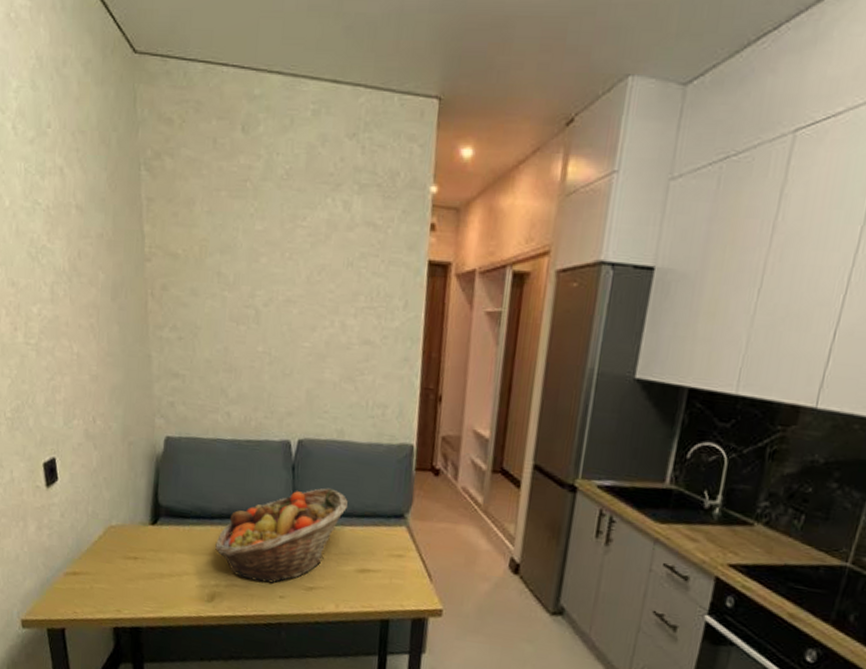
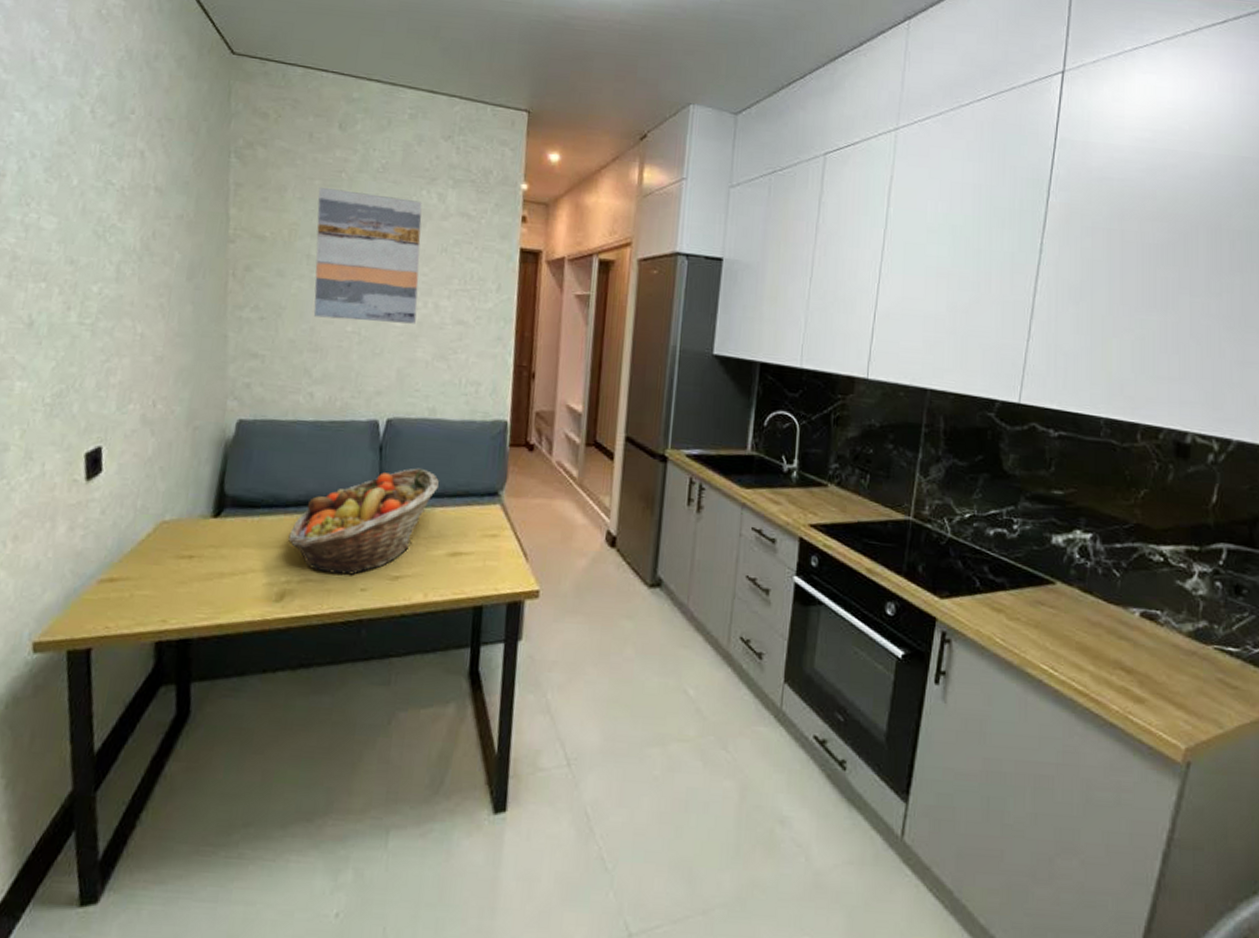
wall art: none [225,198,328,344] -> present [313,186,423,324]

